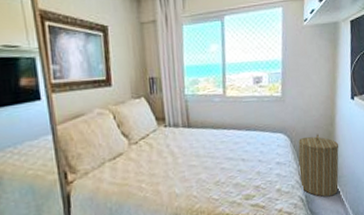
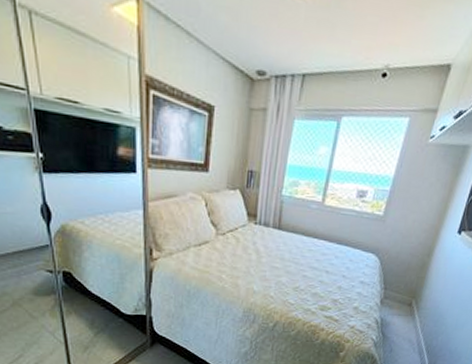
laundry hamper: present [298,134,339,197] -> none [378,261,431,325]

